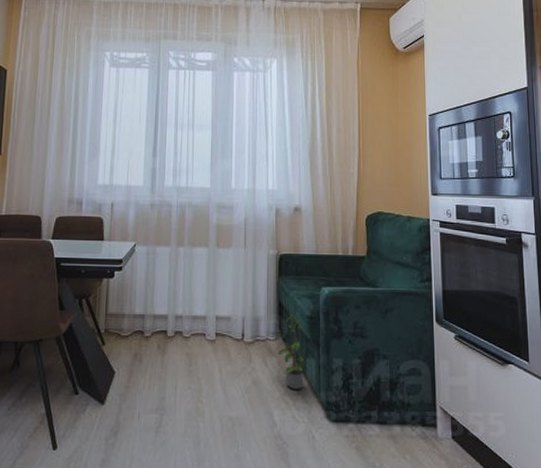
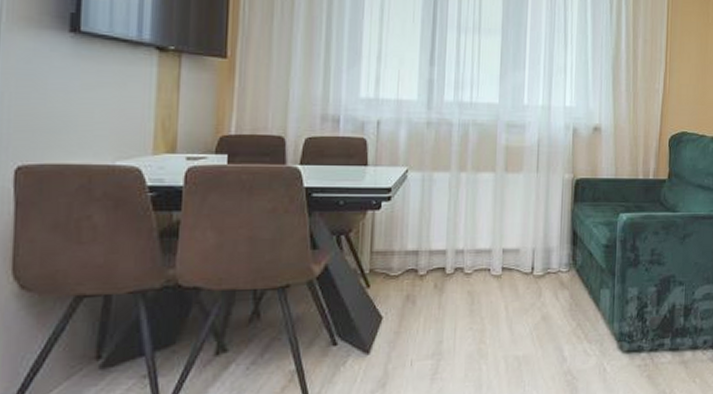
potted plant: present [278,312,306,390] -> none [570,241,600,323]

